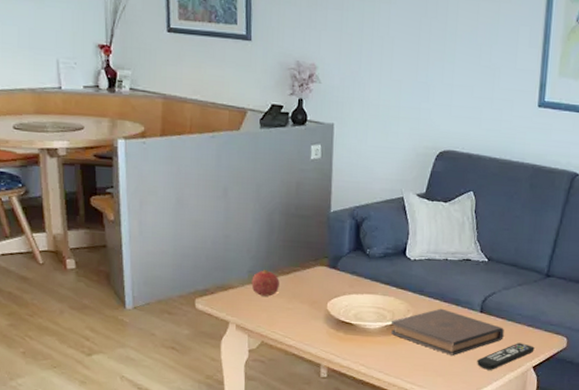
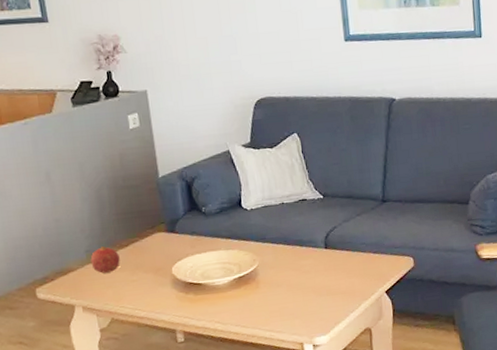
book: present [391,308,504,356] -> none [240,251,352,296]
remote control: present [477,343,535,370] -> none [330,270,384,303]

